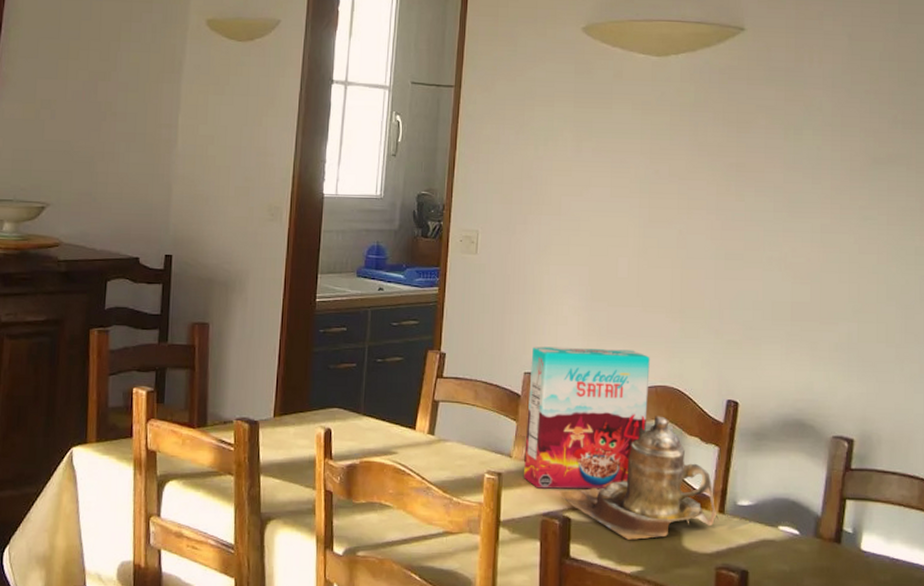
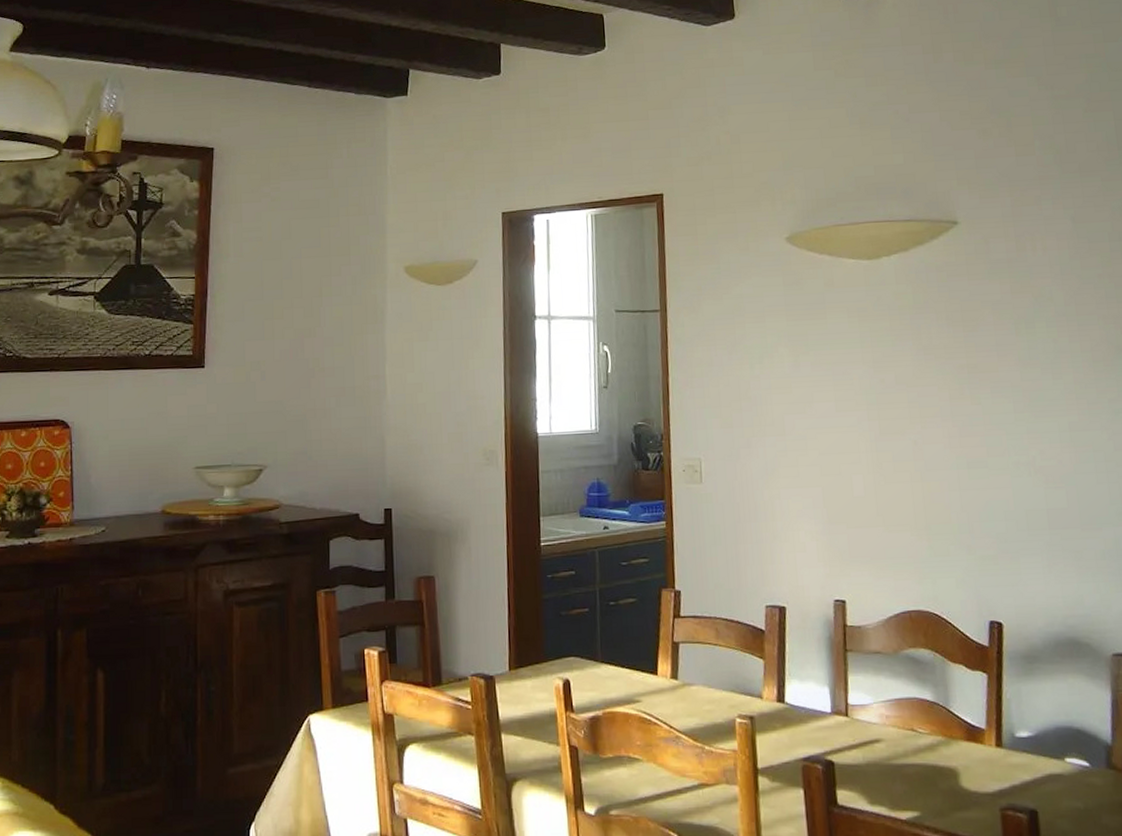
cereal box: present [524,346,650,490] -> none [771,573,904,731]
teapot: present [559,416,719,540] -> none [818,643,997,782]

